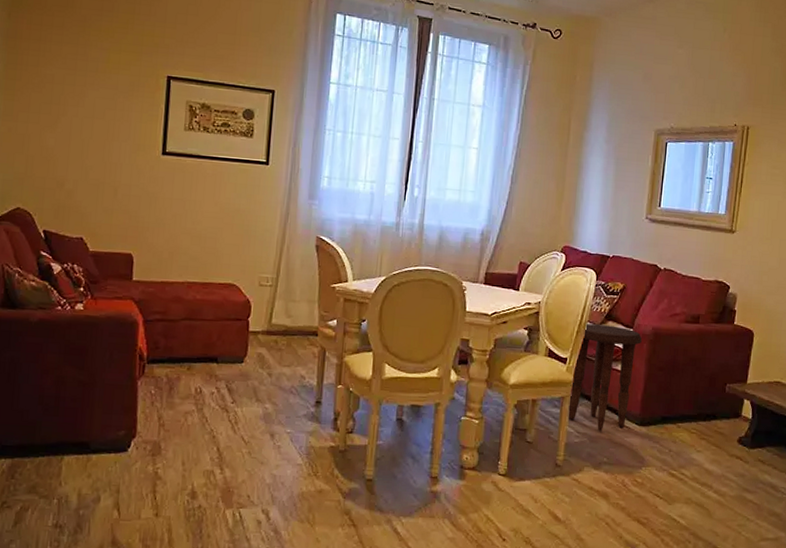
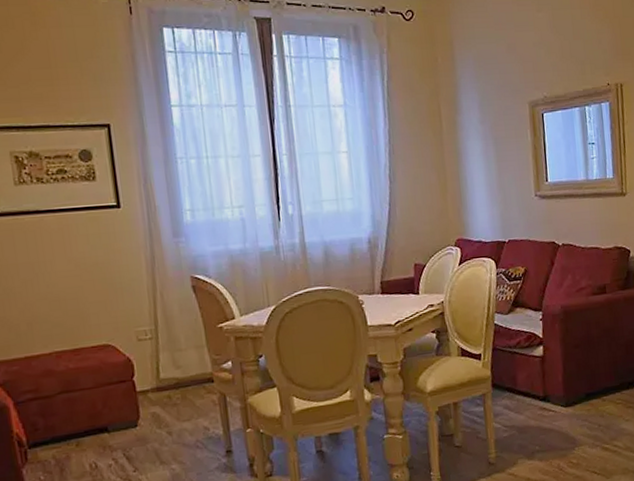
side table: present [568,324,642,431] -> none [489,311,553,421]

